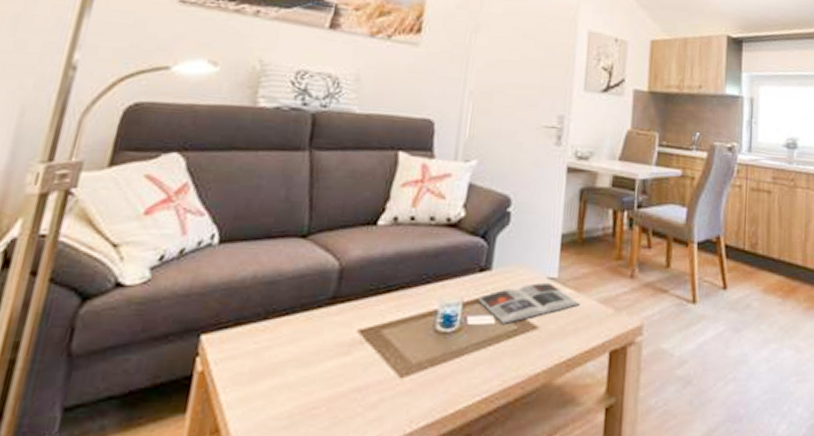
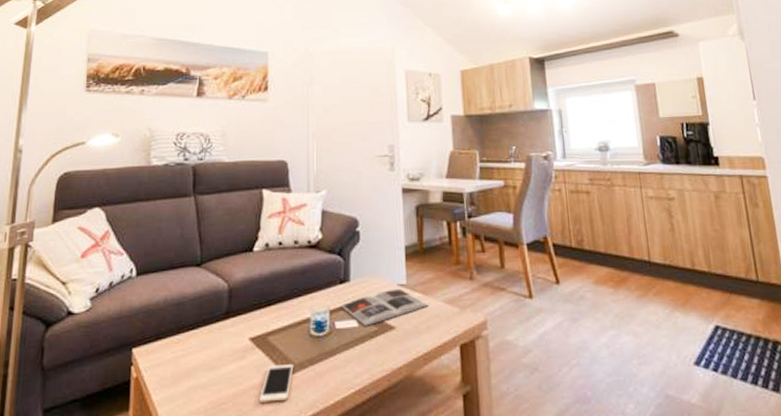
cell phone: none [360,364,410,409] -> present [258,364,294,402]

